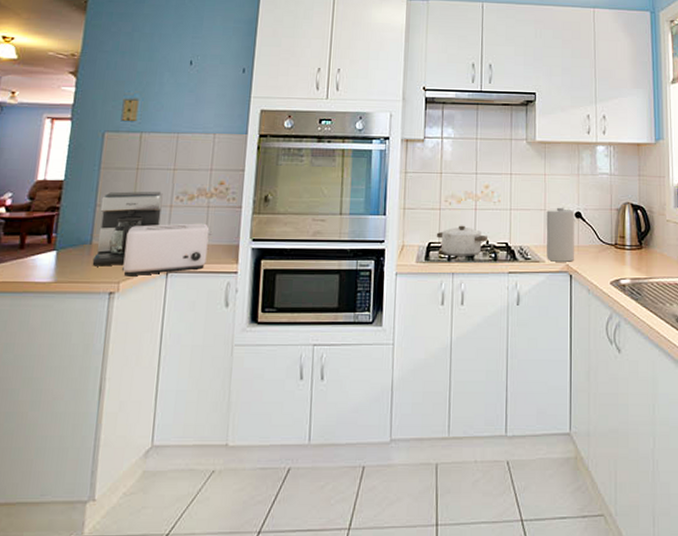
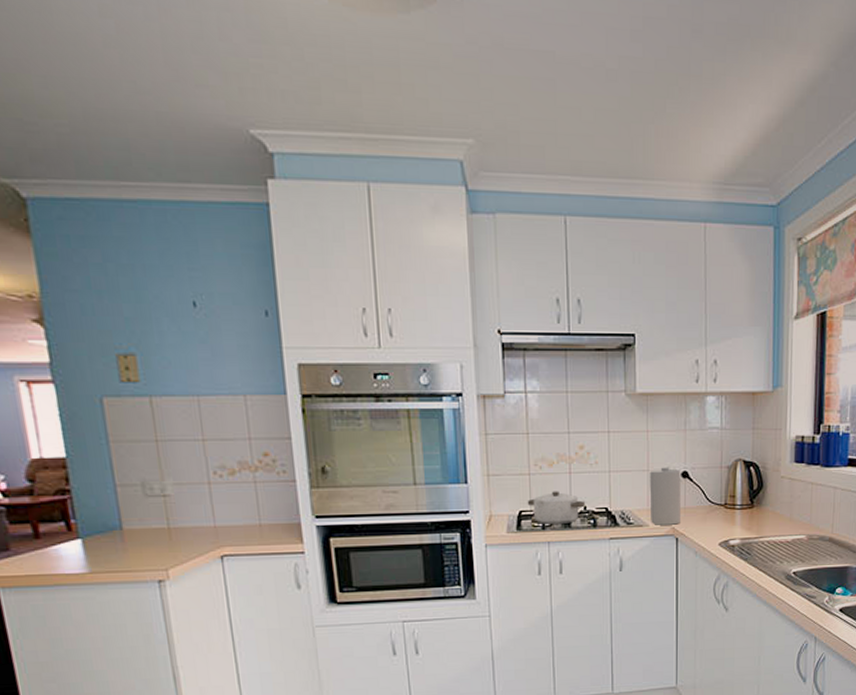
coffee maker: present [92,191,163,267] -> none [120,466,200,554]
toaster: present [121,223,213,277] -> none [162,501,267,563]

